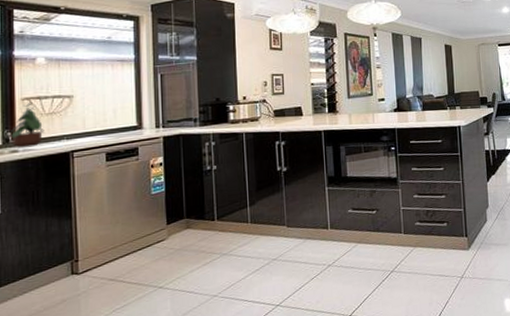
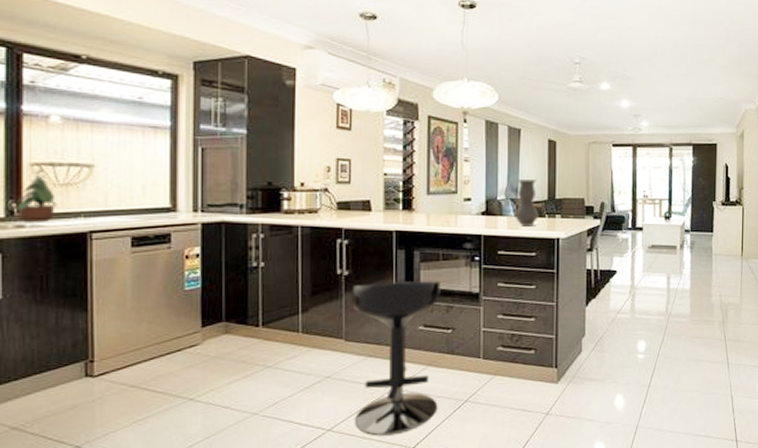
bar stool: none [289,170,369,307] -> present [351,281,441,435]
vase: none [421,79,442,119] -> present [515,180,539,226]

